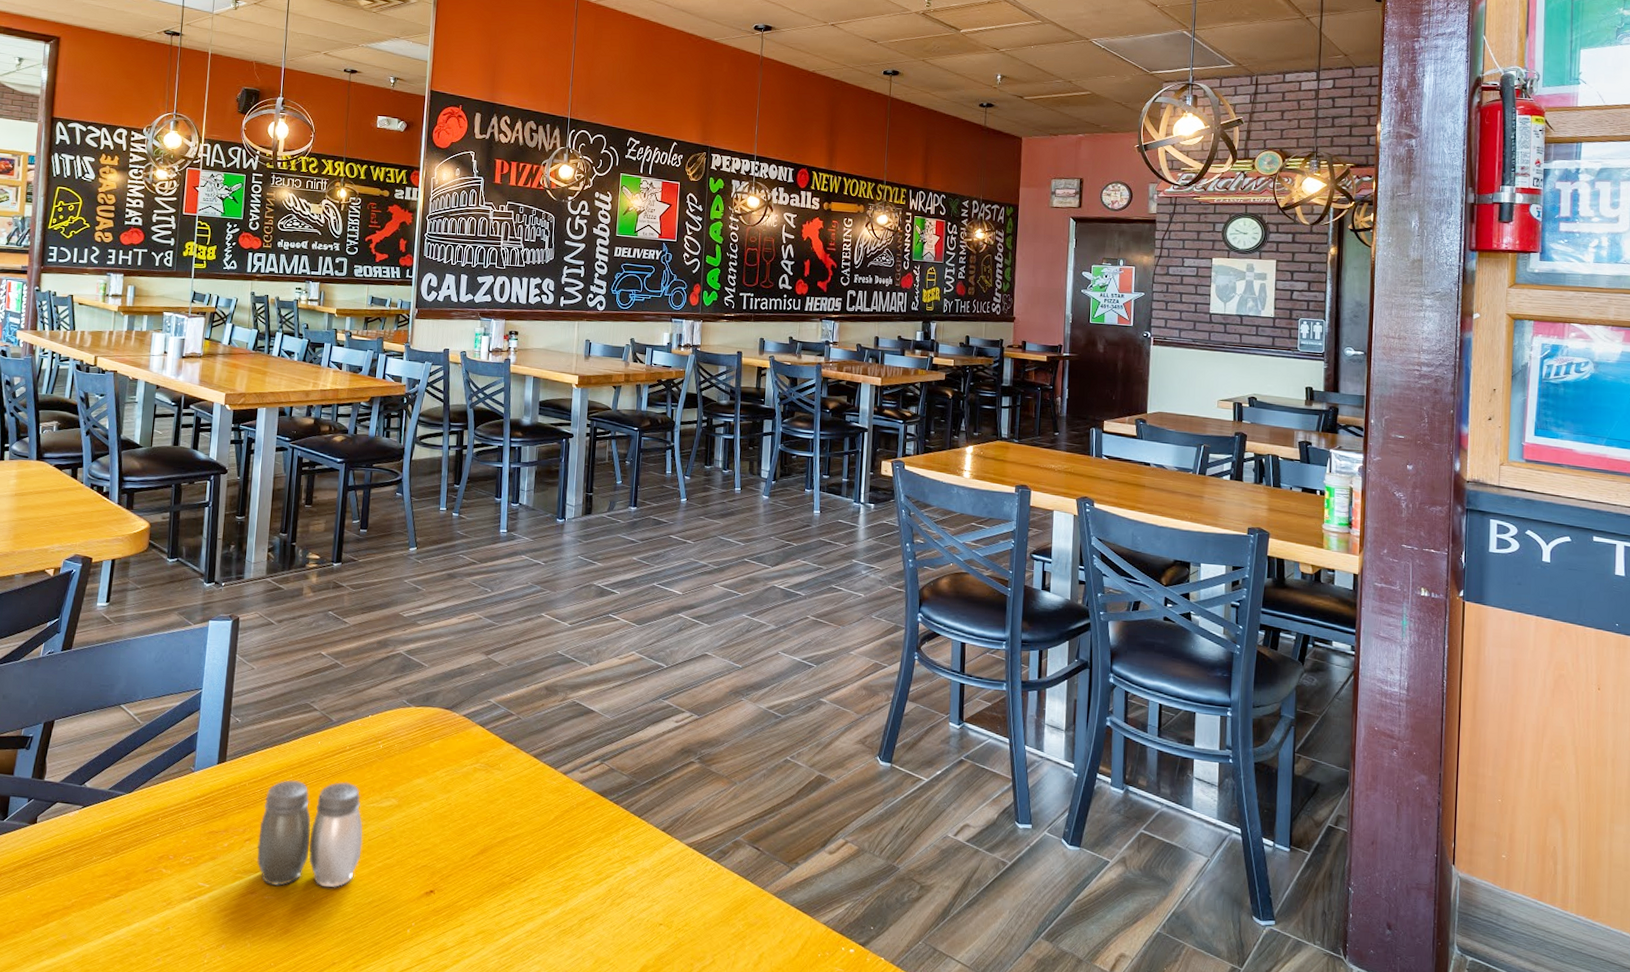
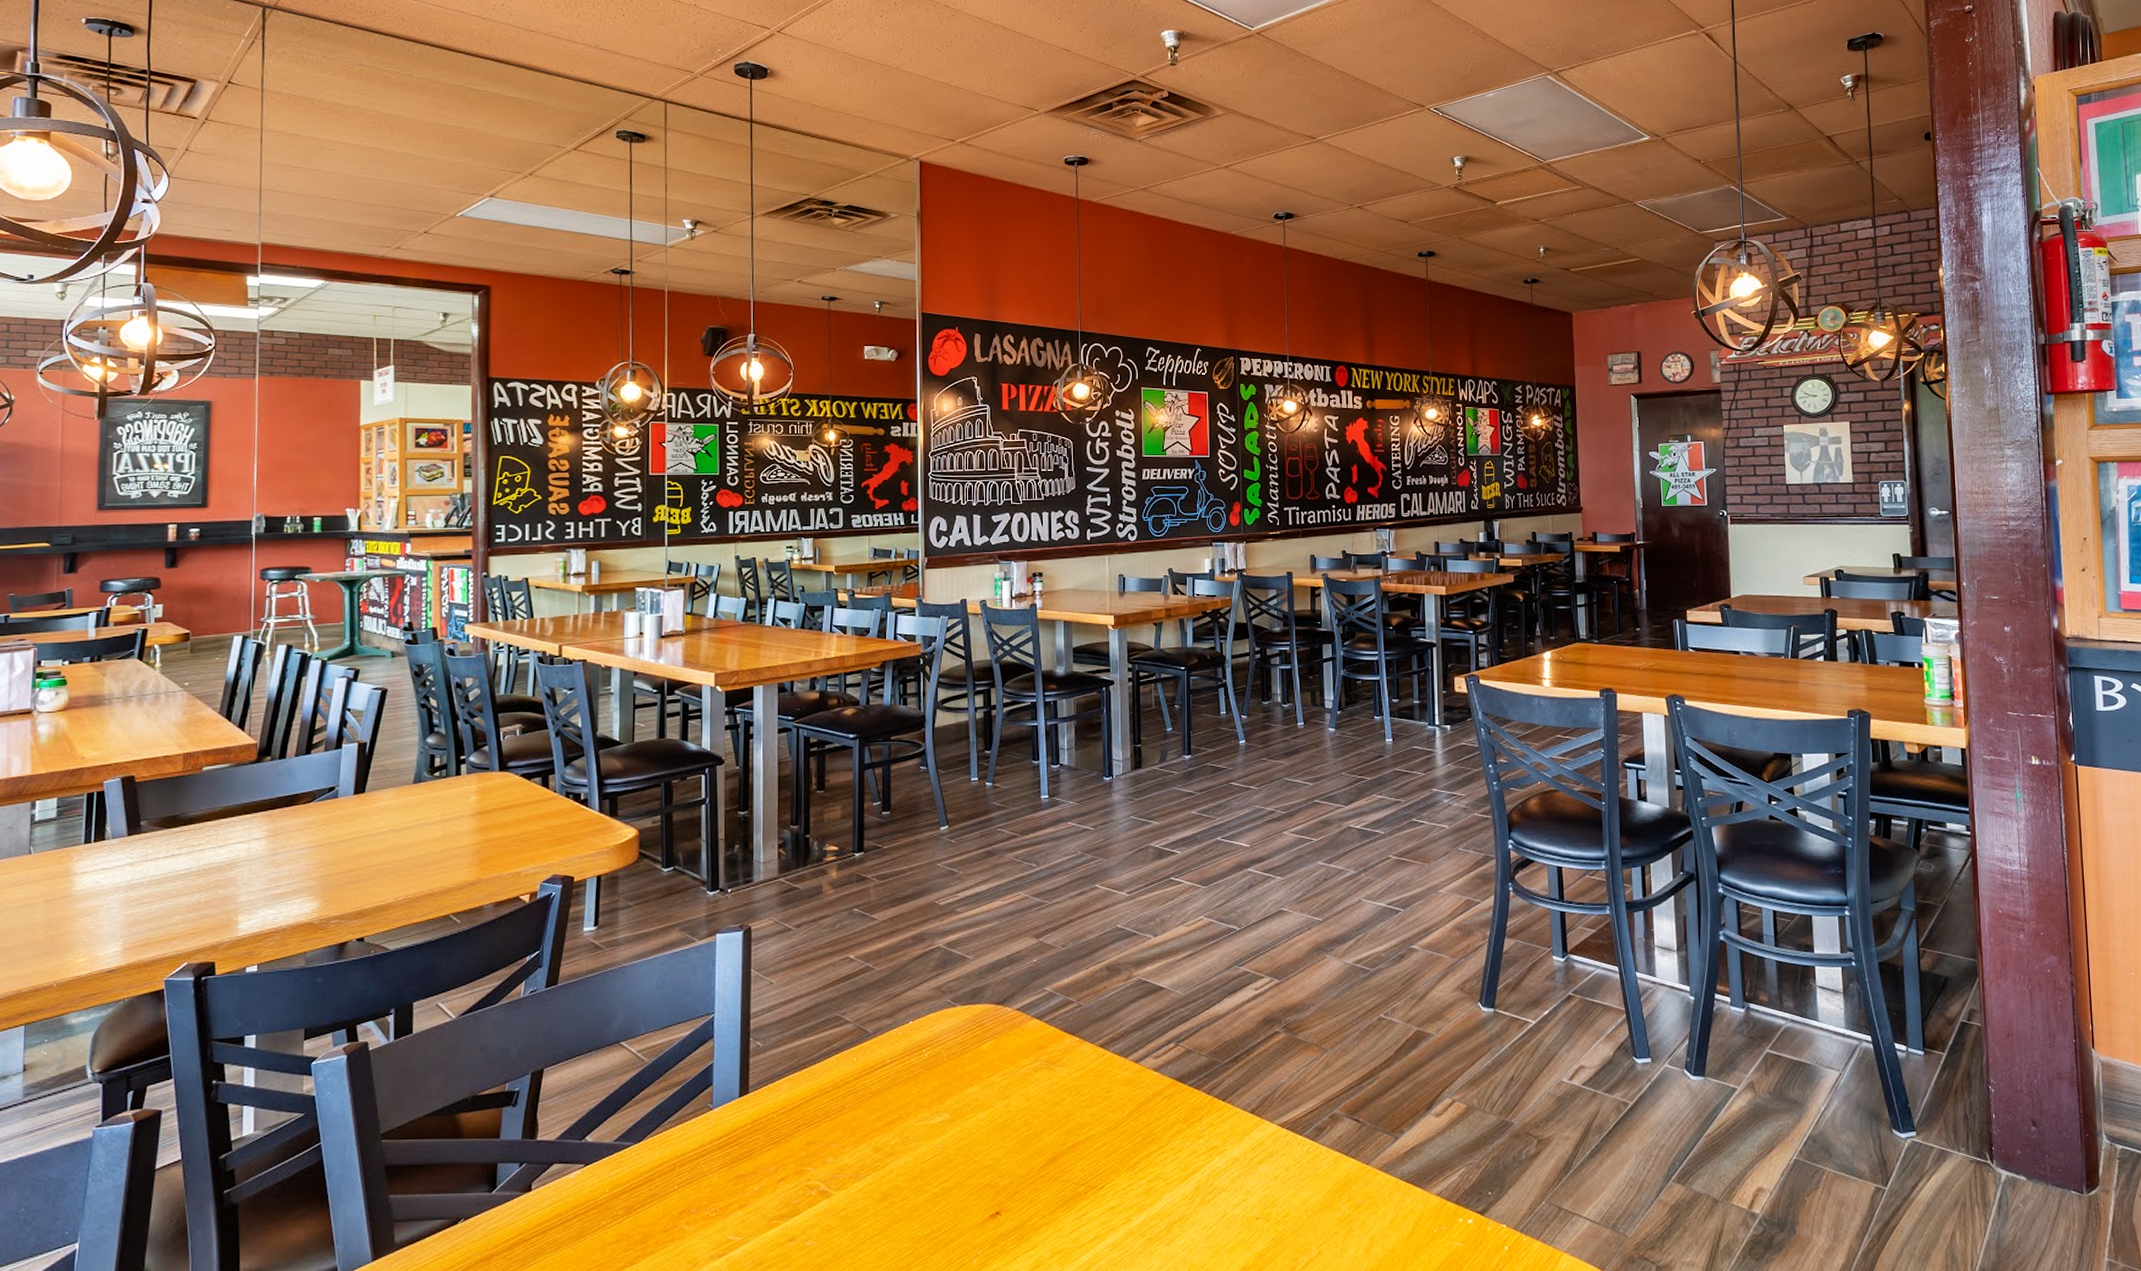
salt and pepper shaker: present [256,780,363,888] -> none [793,1100,914,1229]

